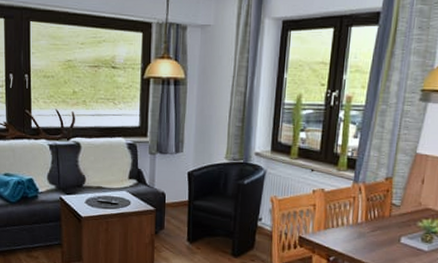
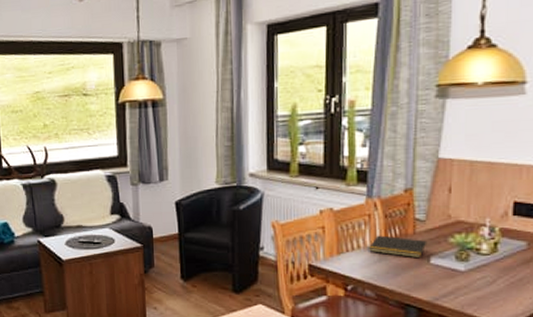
notepad: none [351,215,400,237] -> present [369,235,428,257]

